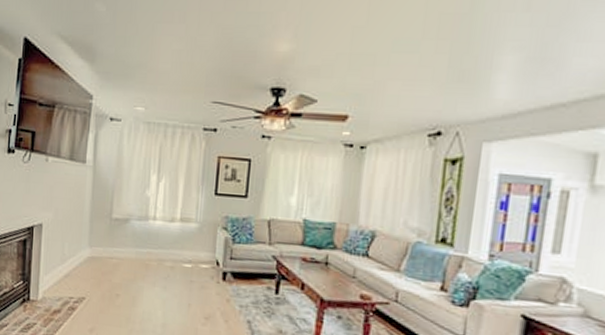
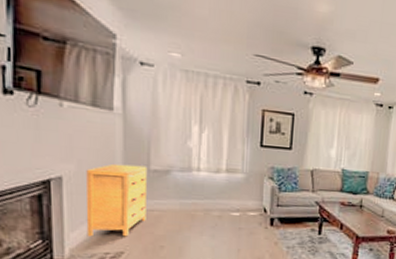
dresser: none [56,212,110,283] -> present [86,163,148,237]

